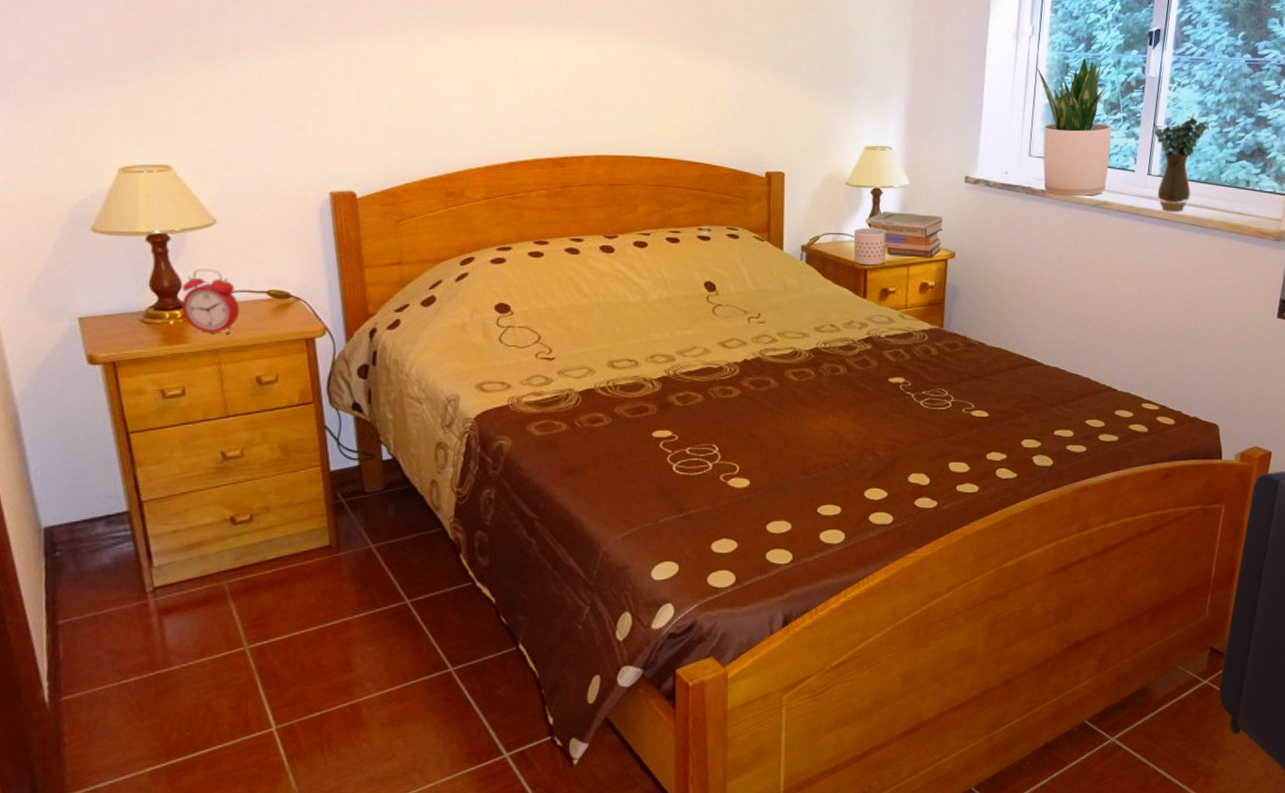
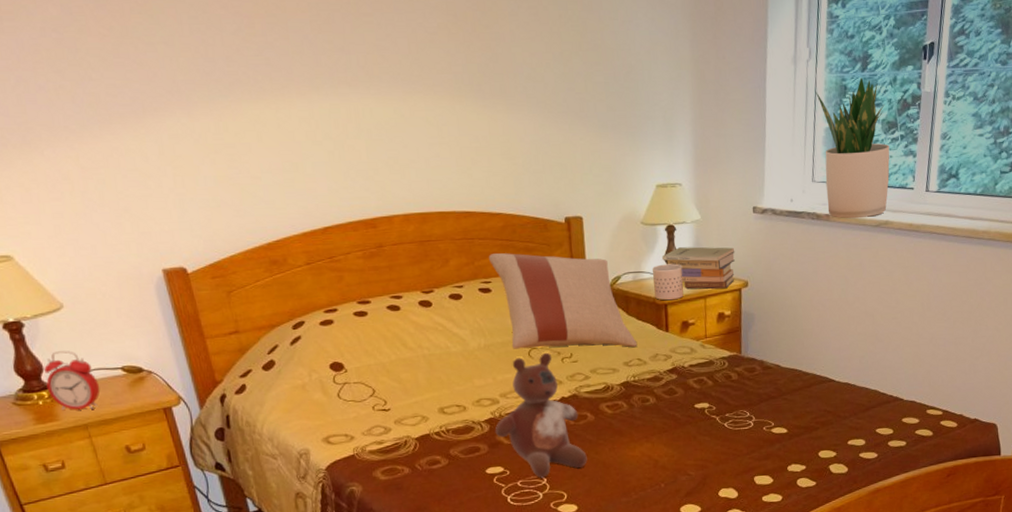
stuffed bear: none [667,310,766,446] -> present [495,352,587,478]
pillow: none [680,203,832,313] -> present [488,253,638,349]
vase: present [1153,112,1210,212] -> none [930,125,985,227]

